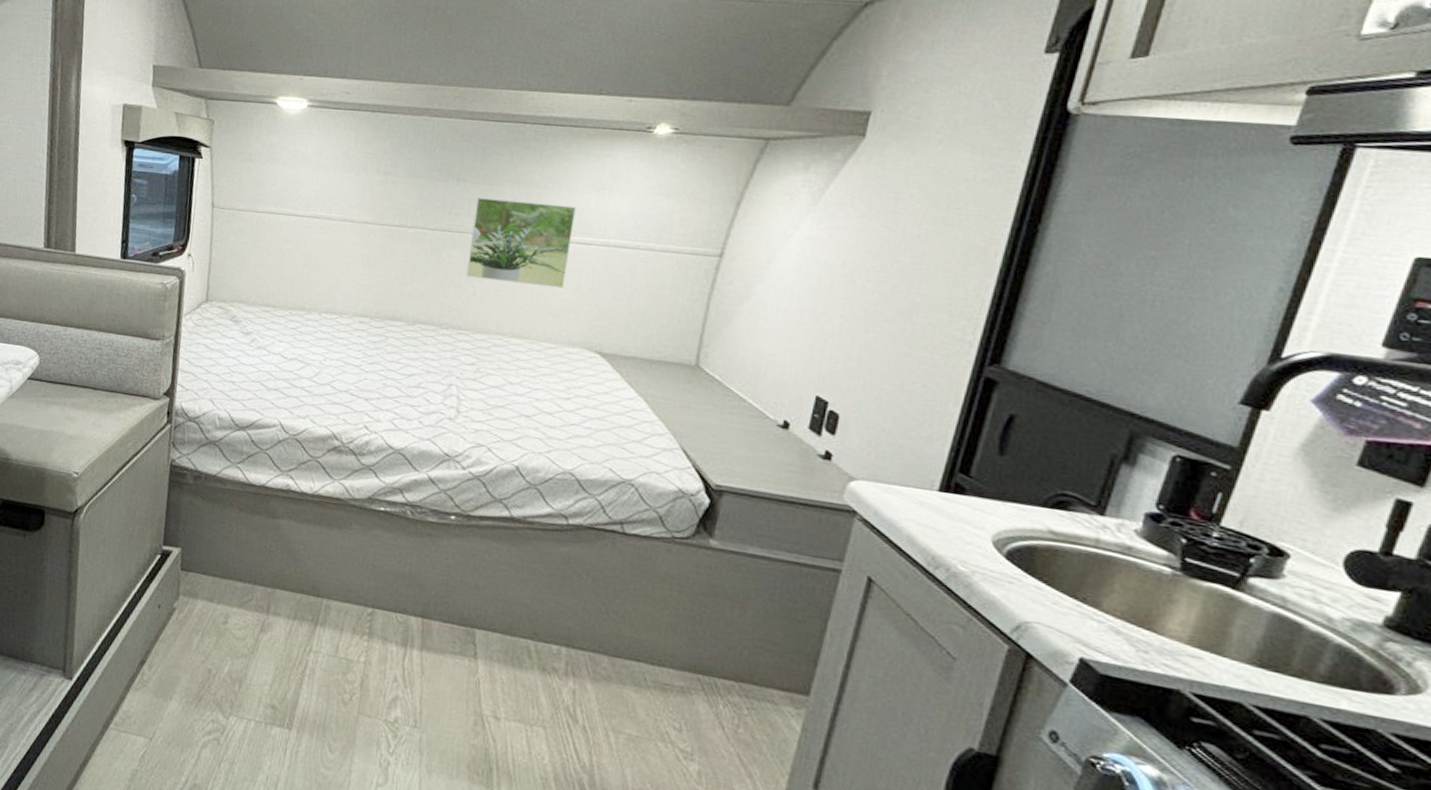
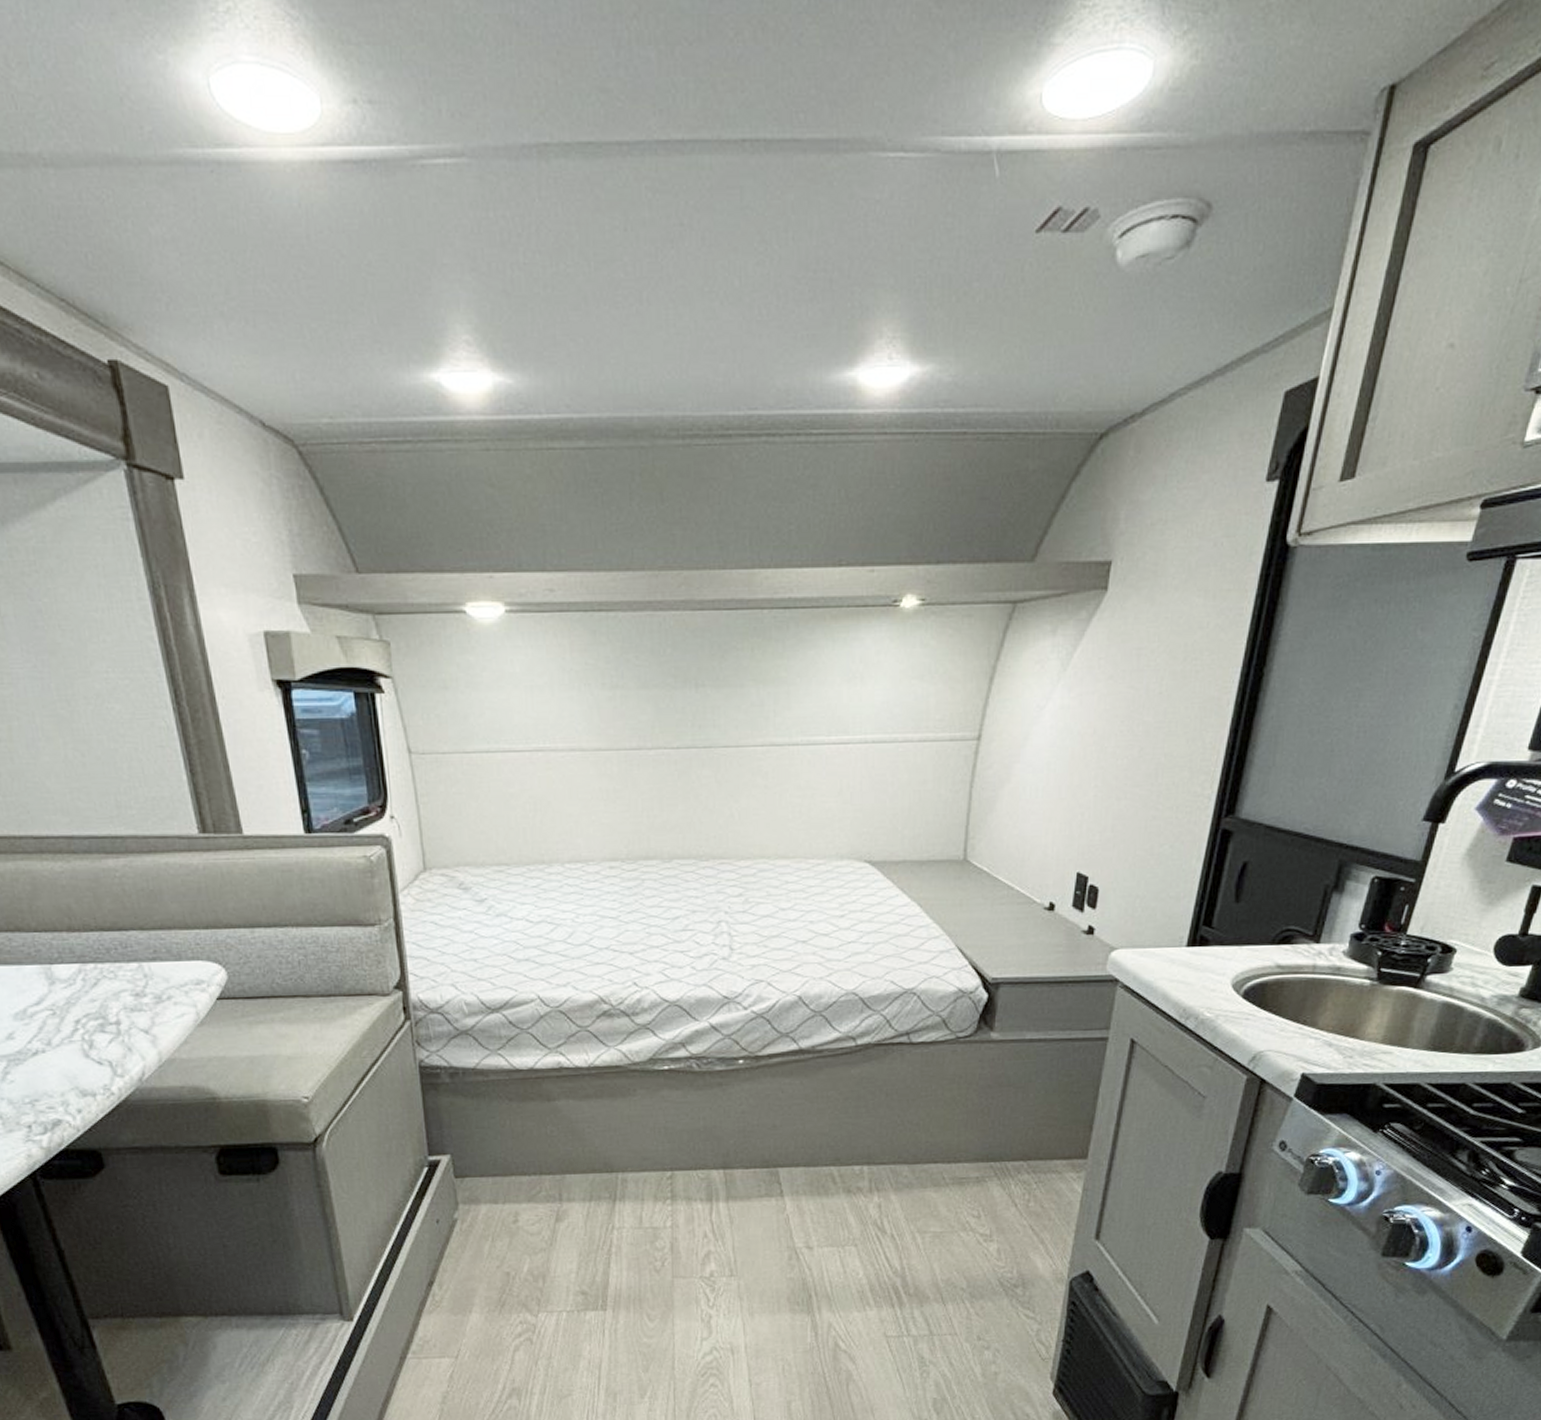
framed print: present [466,198,576,289] -> none [719,701,828,799]

